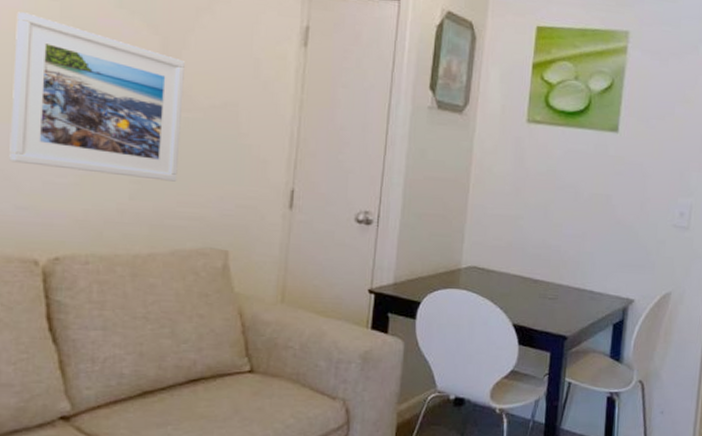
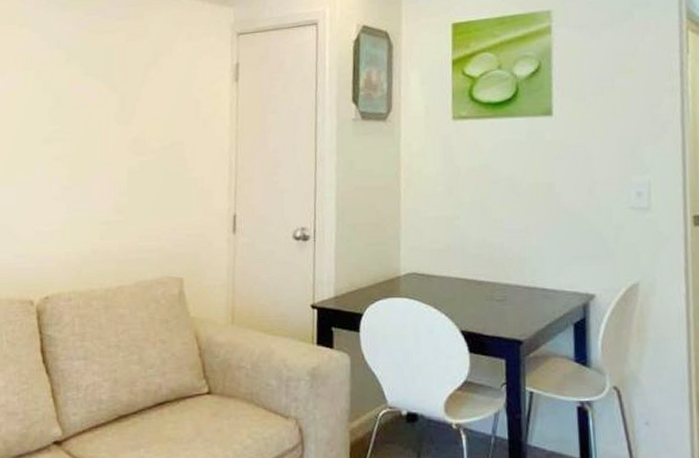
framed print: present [9,12,185,182] -> none [10,92,139,220]

